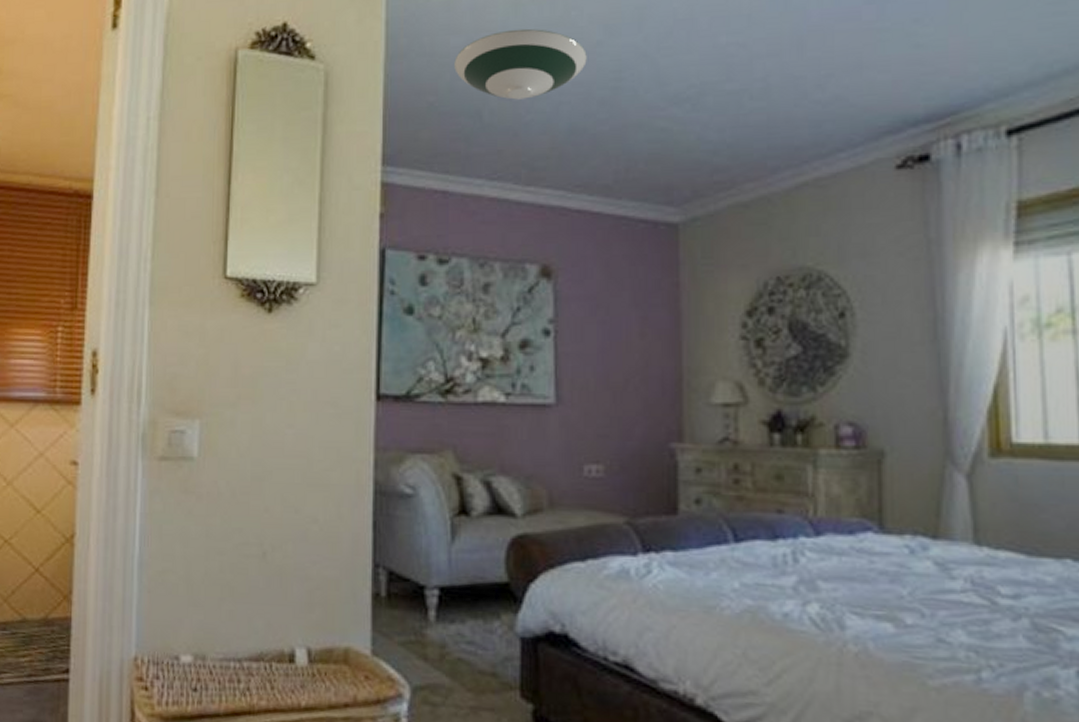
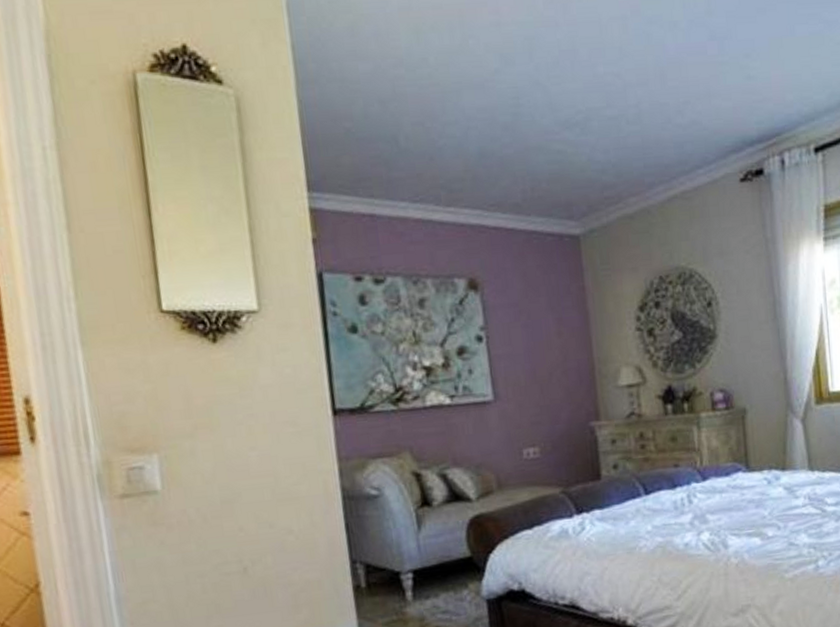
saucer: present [454,28,587,100] -> none [365,56,488,125]

